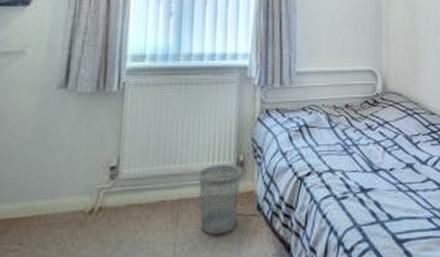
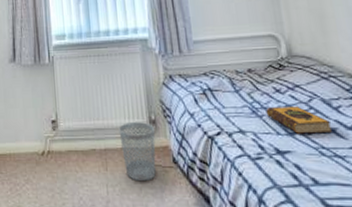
hardback book: none [356,142,410,171] -> present [266,105,333,134]

